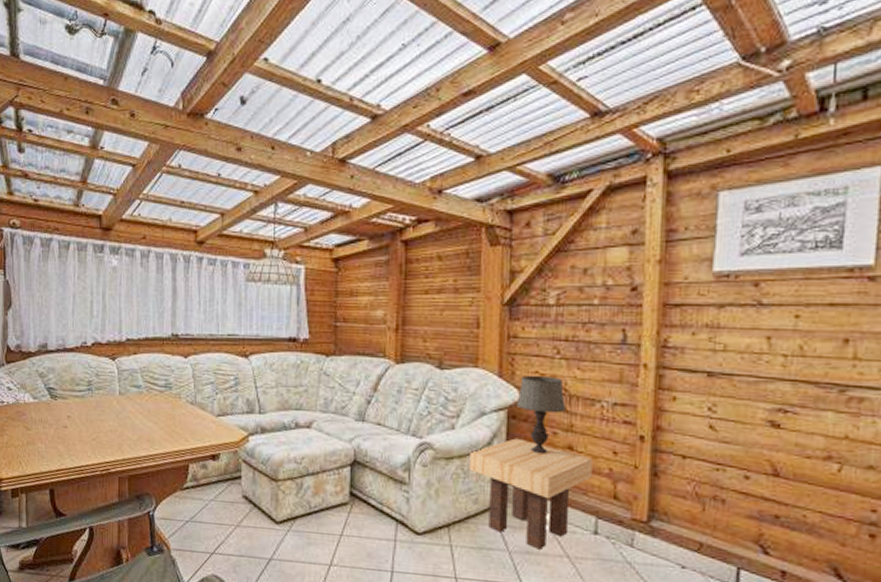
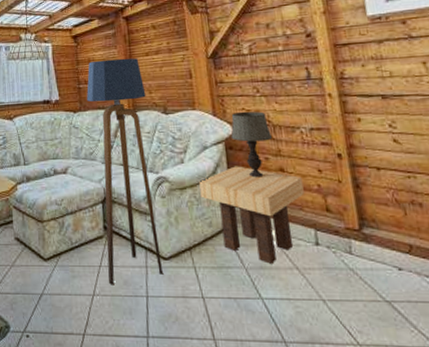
floor lamp: none [344,294,419,557] -> present [87,58,163,285]

